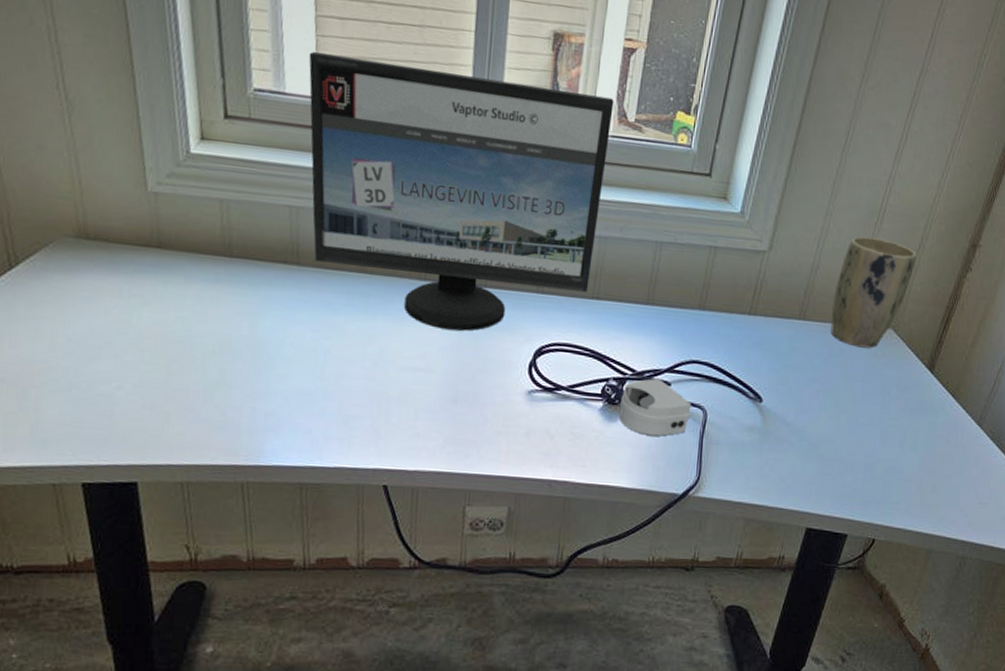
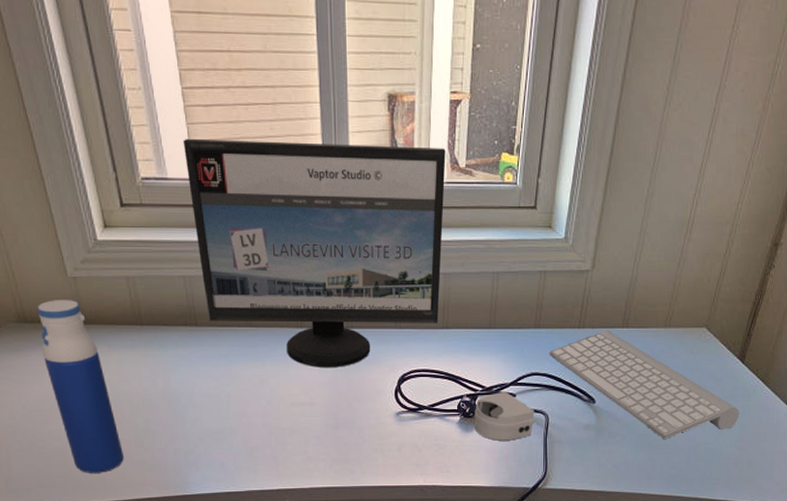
water bottle: none [103,216,187,429] -> present [37,300,124,473]
keyboard: none [713,320,925,453] -> present [549,330,739,440]
plant pot: present [831,236,917,348] -> none [650,246,724,347]

